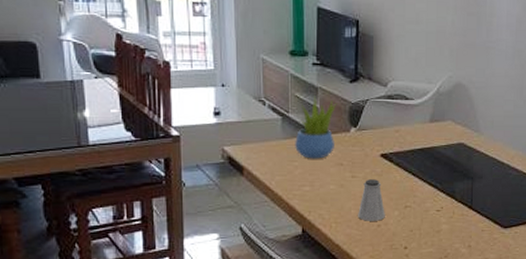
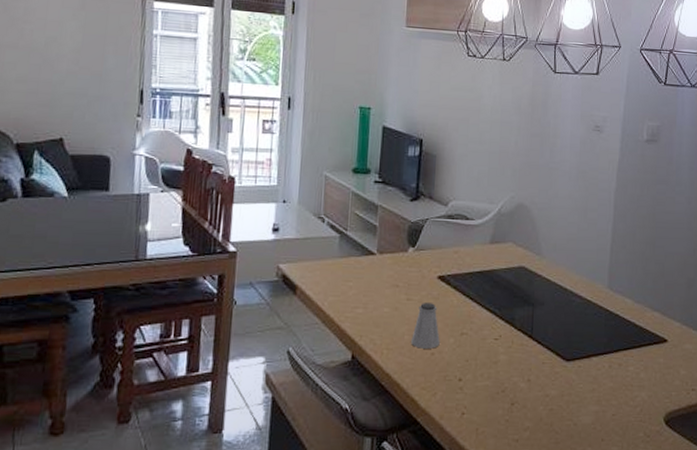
succulent plant: present [295,96,337,159] -> none [351,214,396,280]

